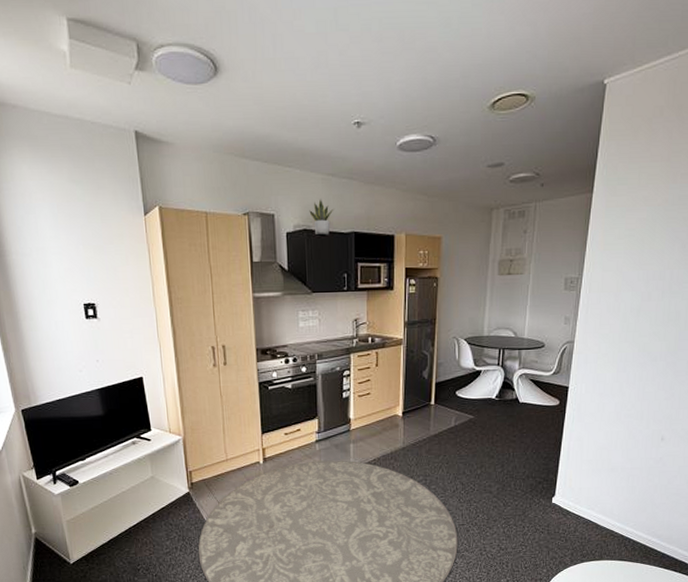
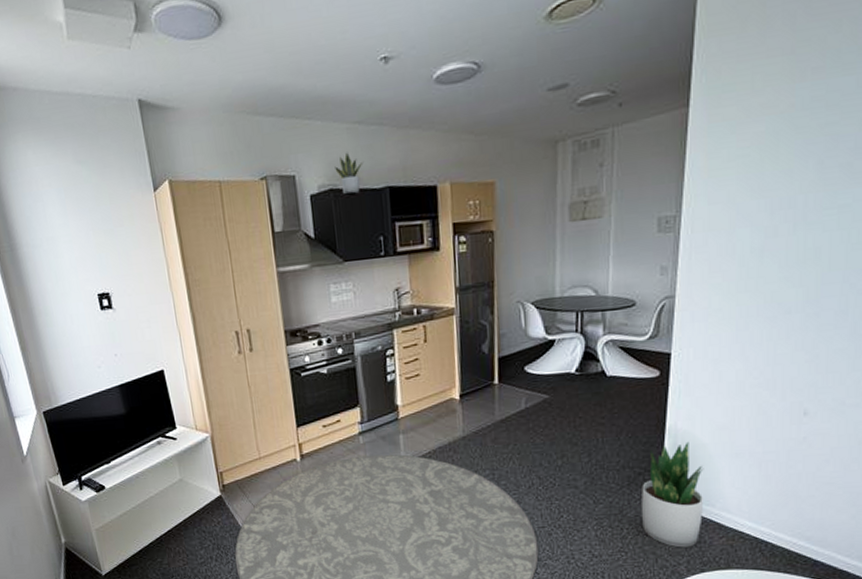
planter: none [539,458,588,543] -> present [640,441,704,548]

